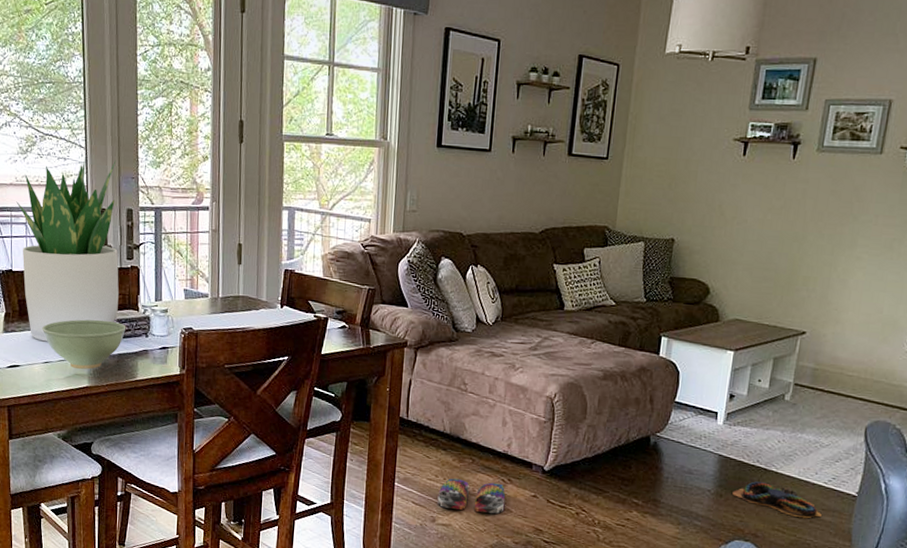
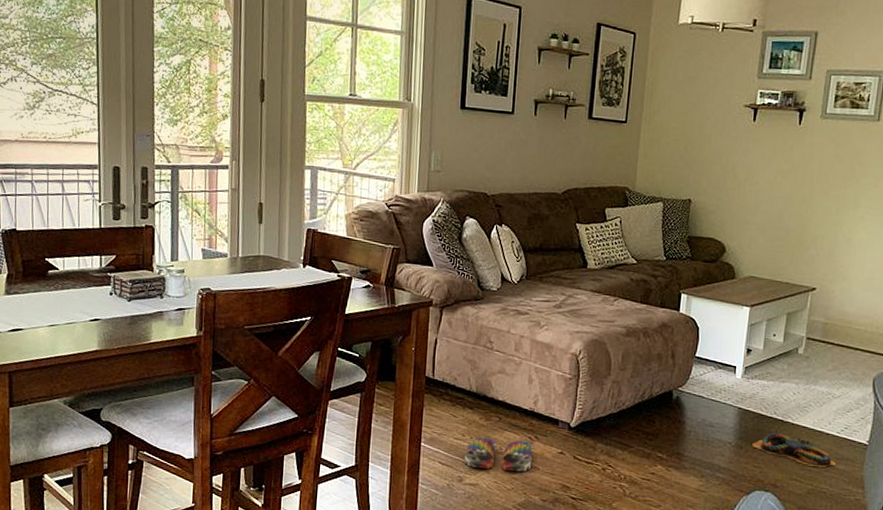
planter: present [16,157,119,342] -> none [21,114,132,304]
bowl: present [42,319,126,370] -> none [48,280,140,333]

